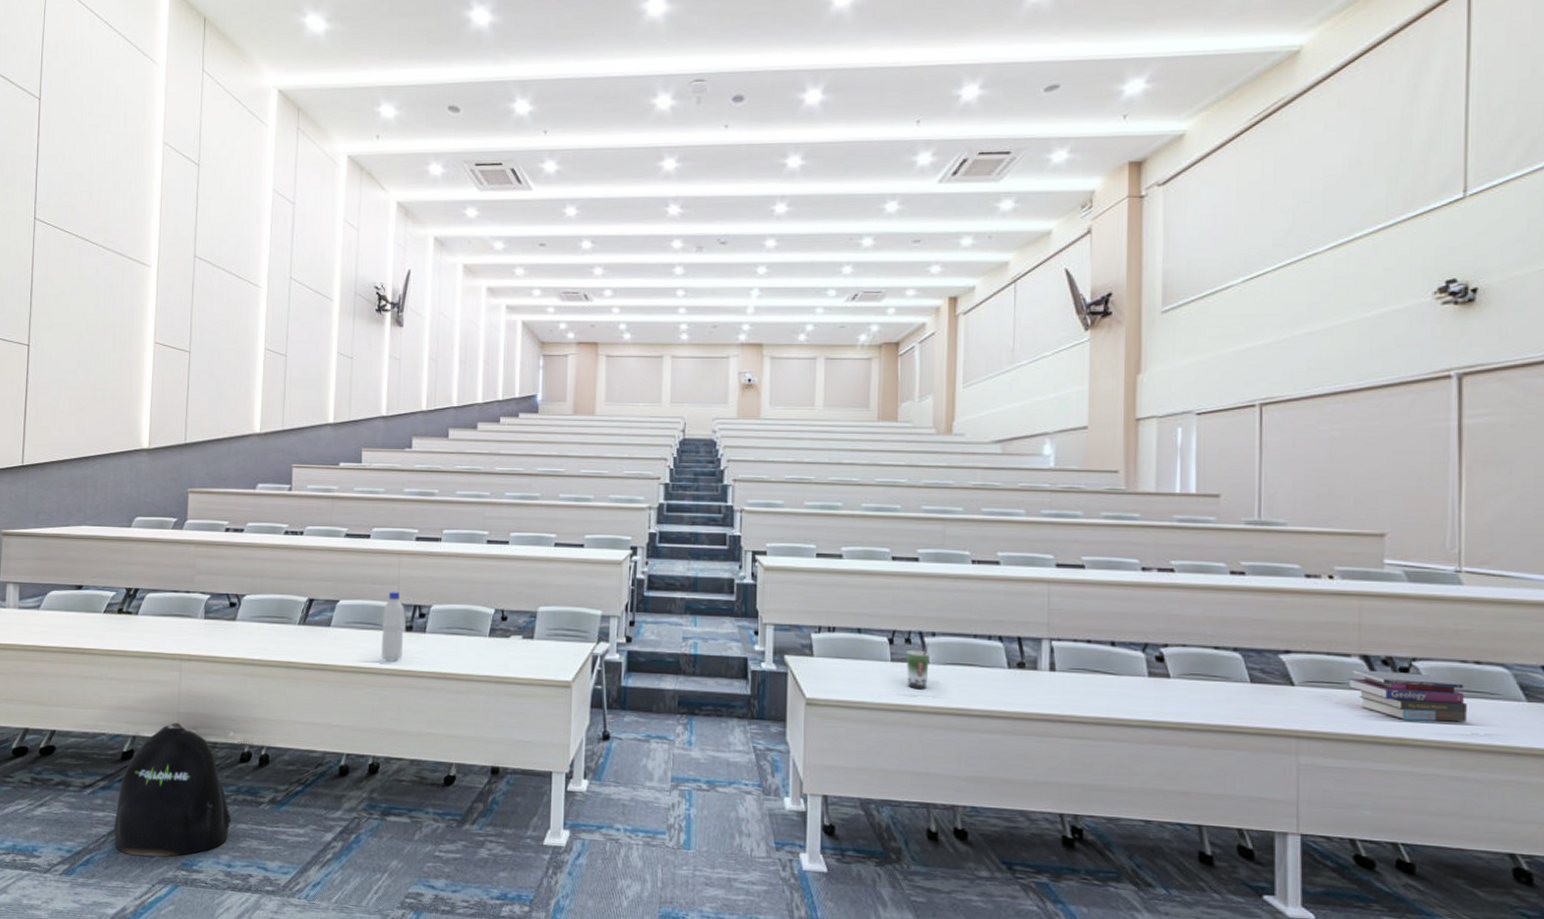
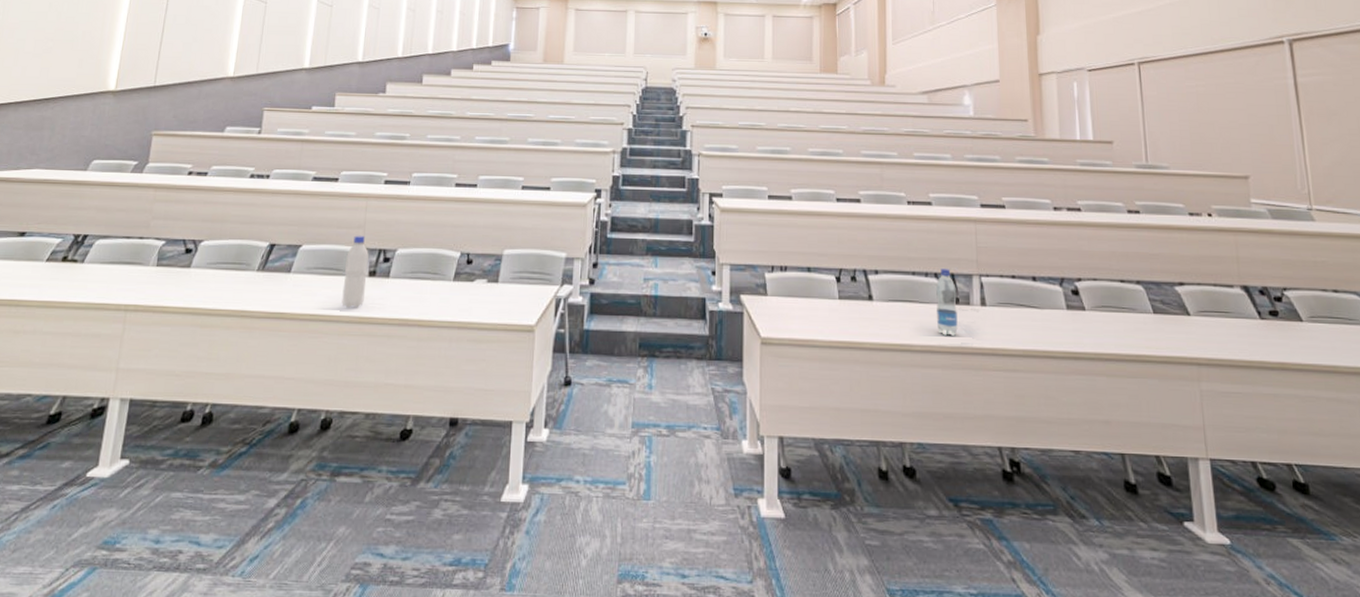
backpack: present [114,722,231,857] -> none [27,380,165,536]
beverage cup: present [906,643,931,690] -> none [852,281,875,327]
bottle: none [998,632,1023,701] -> present [936,269,958,336]
books: present [1348,669,1467,722] -> none [1233,299,1333,347]

